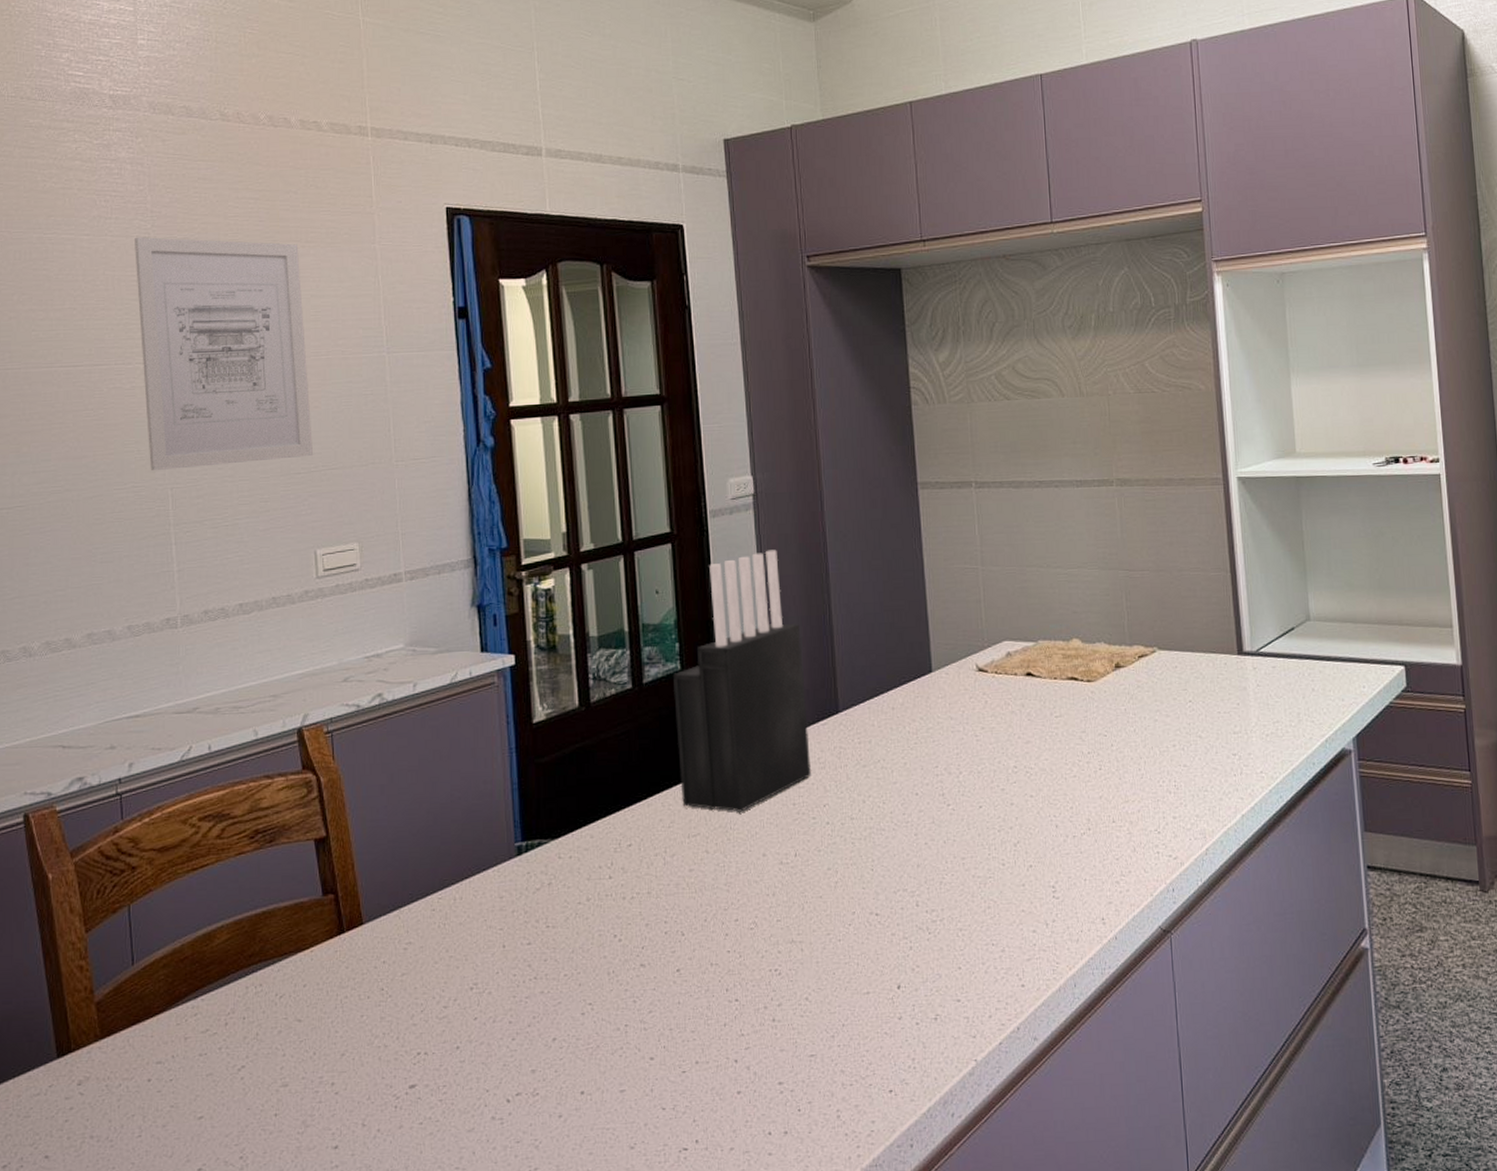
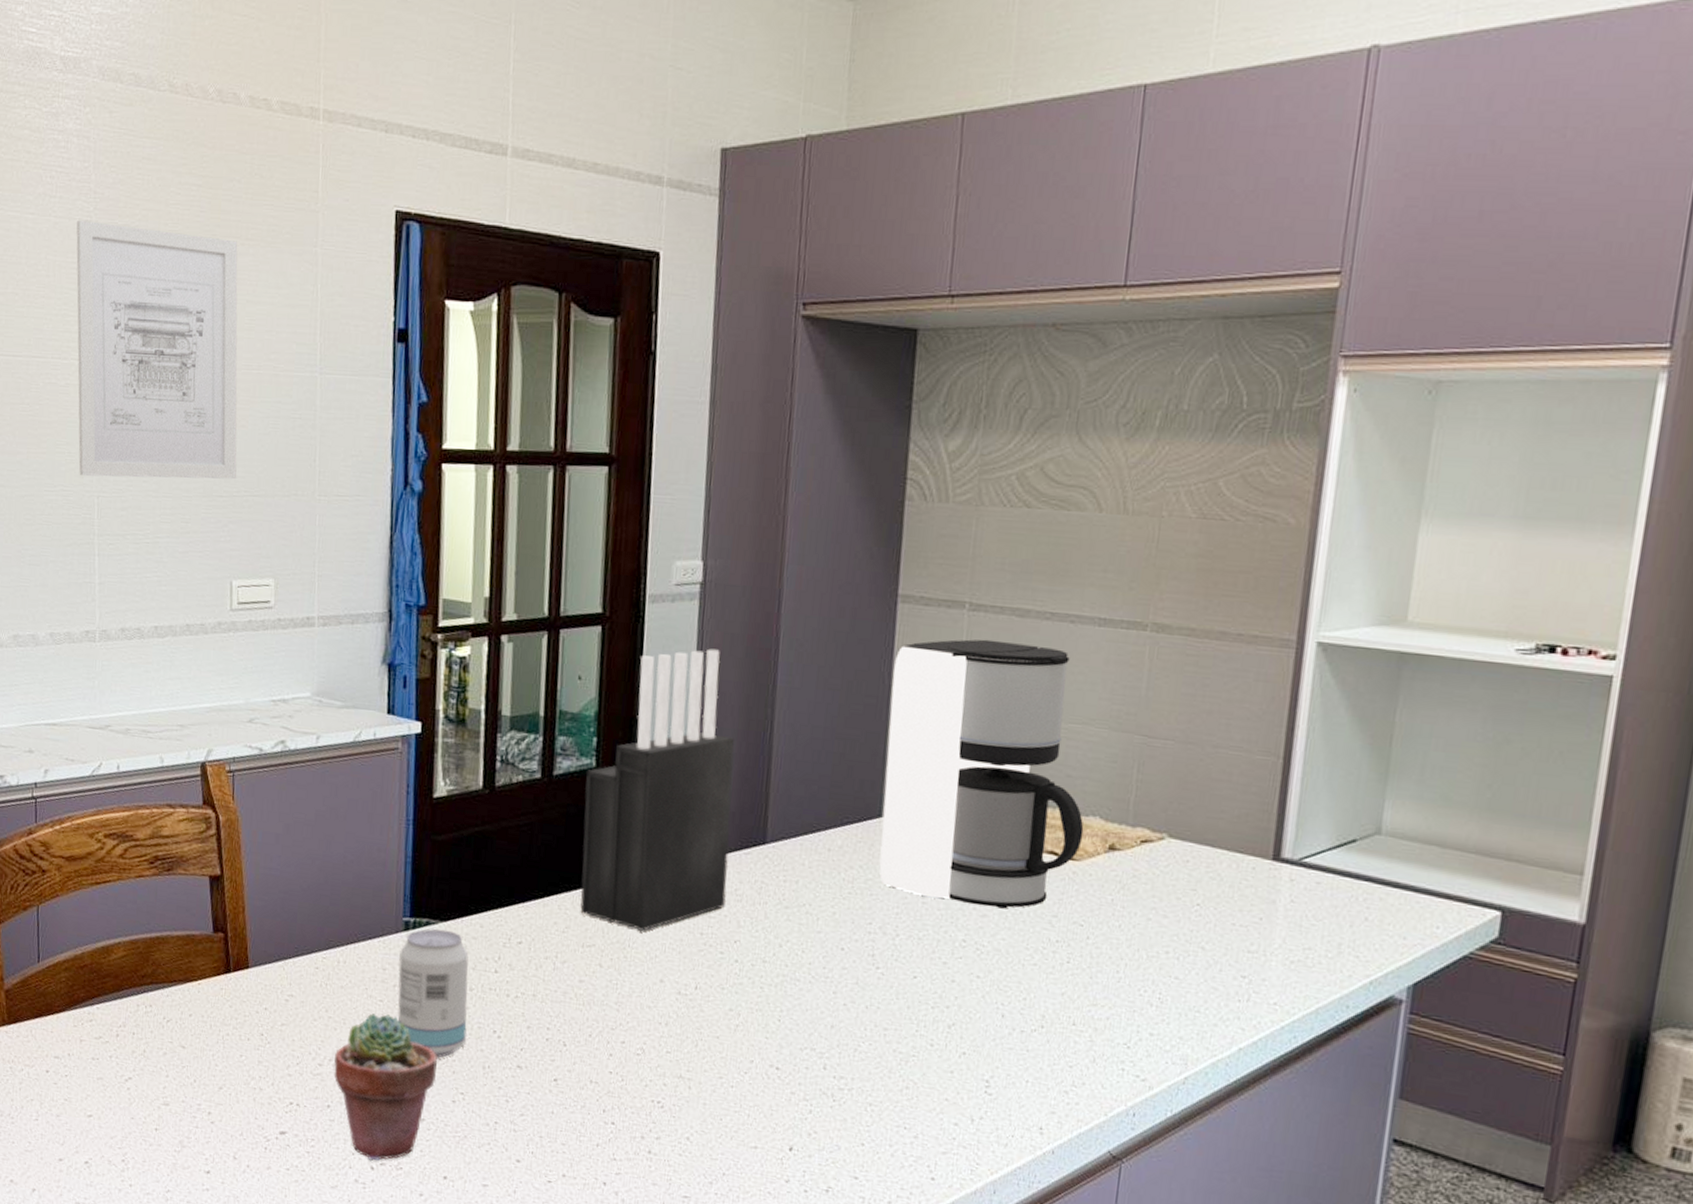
potted succulent: none [458,940,564,1093] -> present [333,1013,437,1161]
beverage can: none [515,847,589,974] -> present [397,929,469,1058]
coffee maker: none [923,509,1094,735] -> present [879,639,1084,909]

